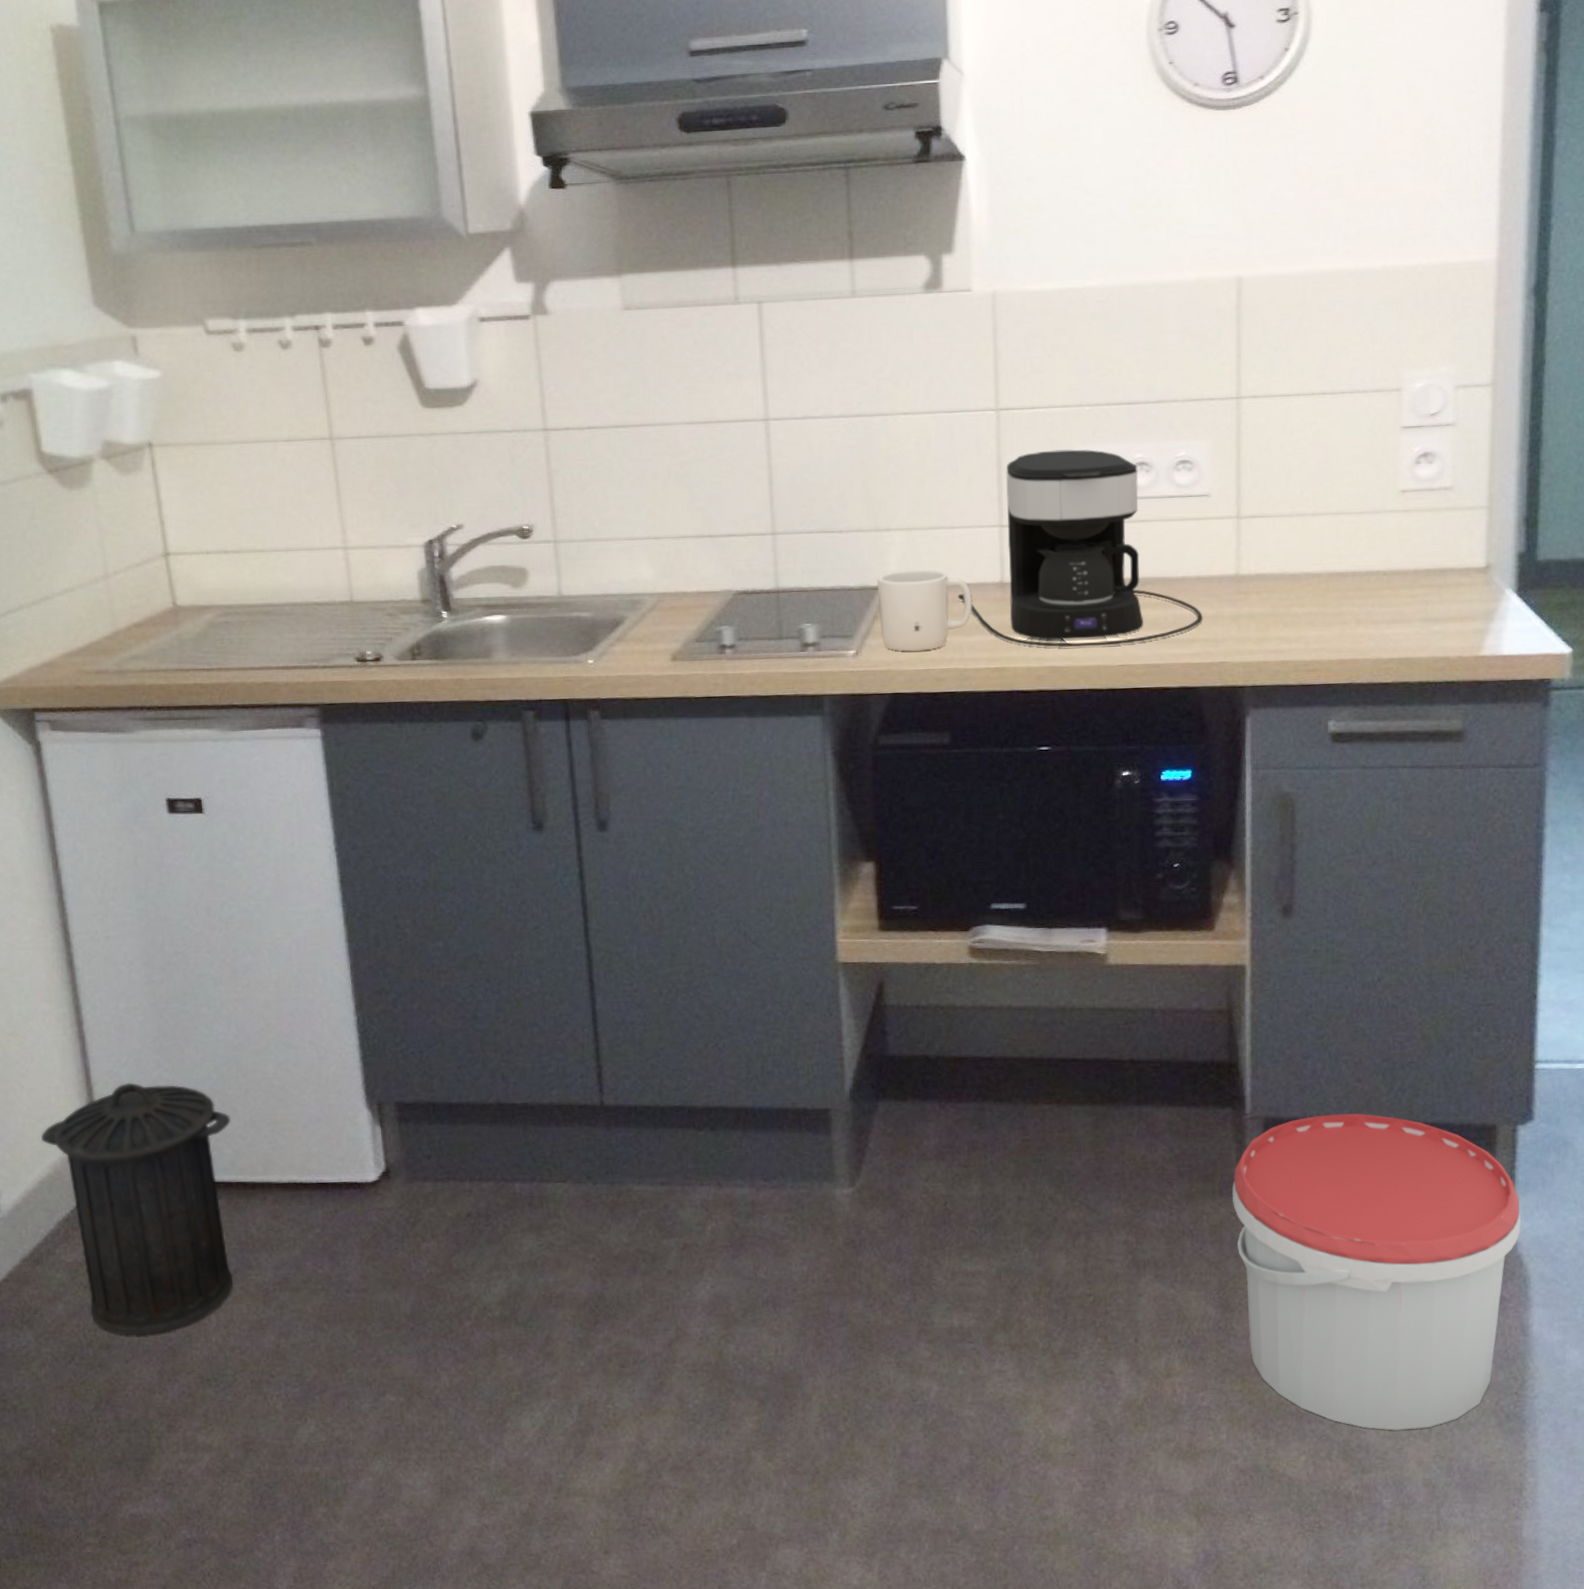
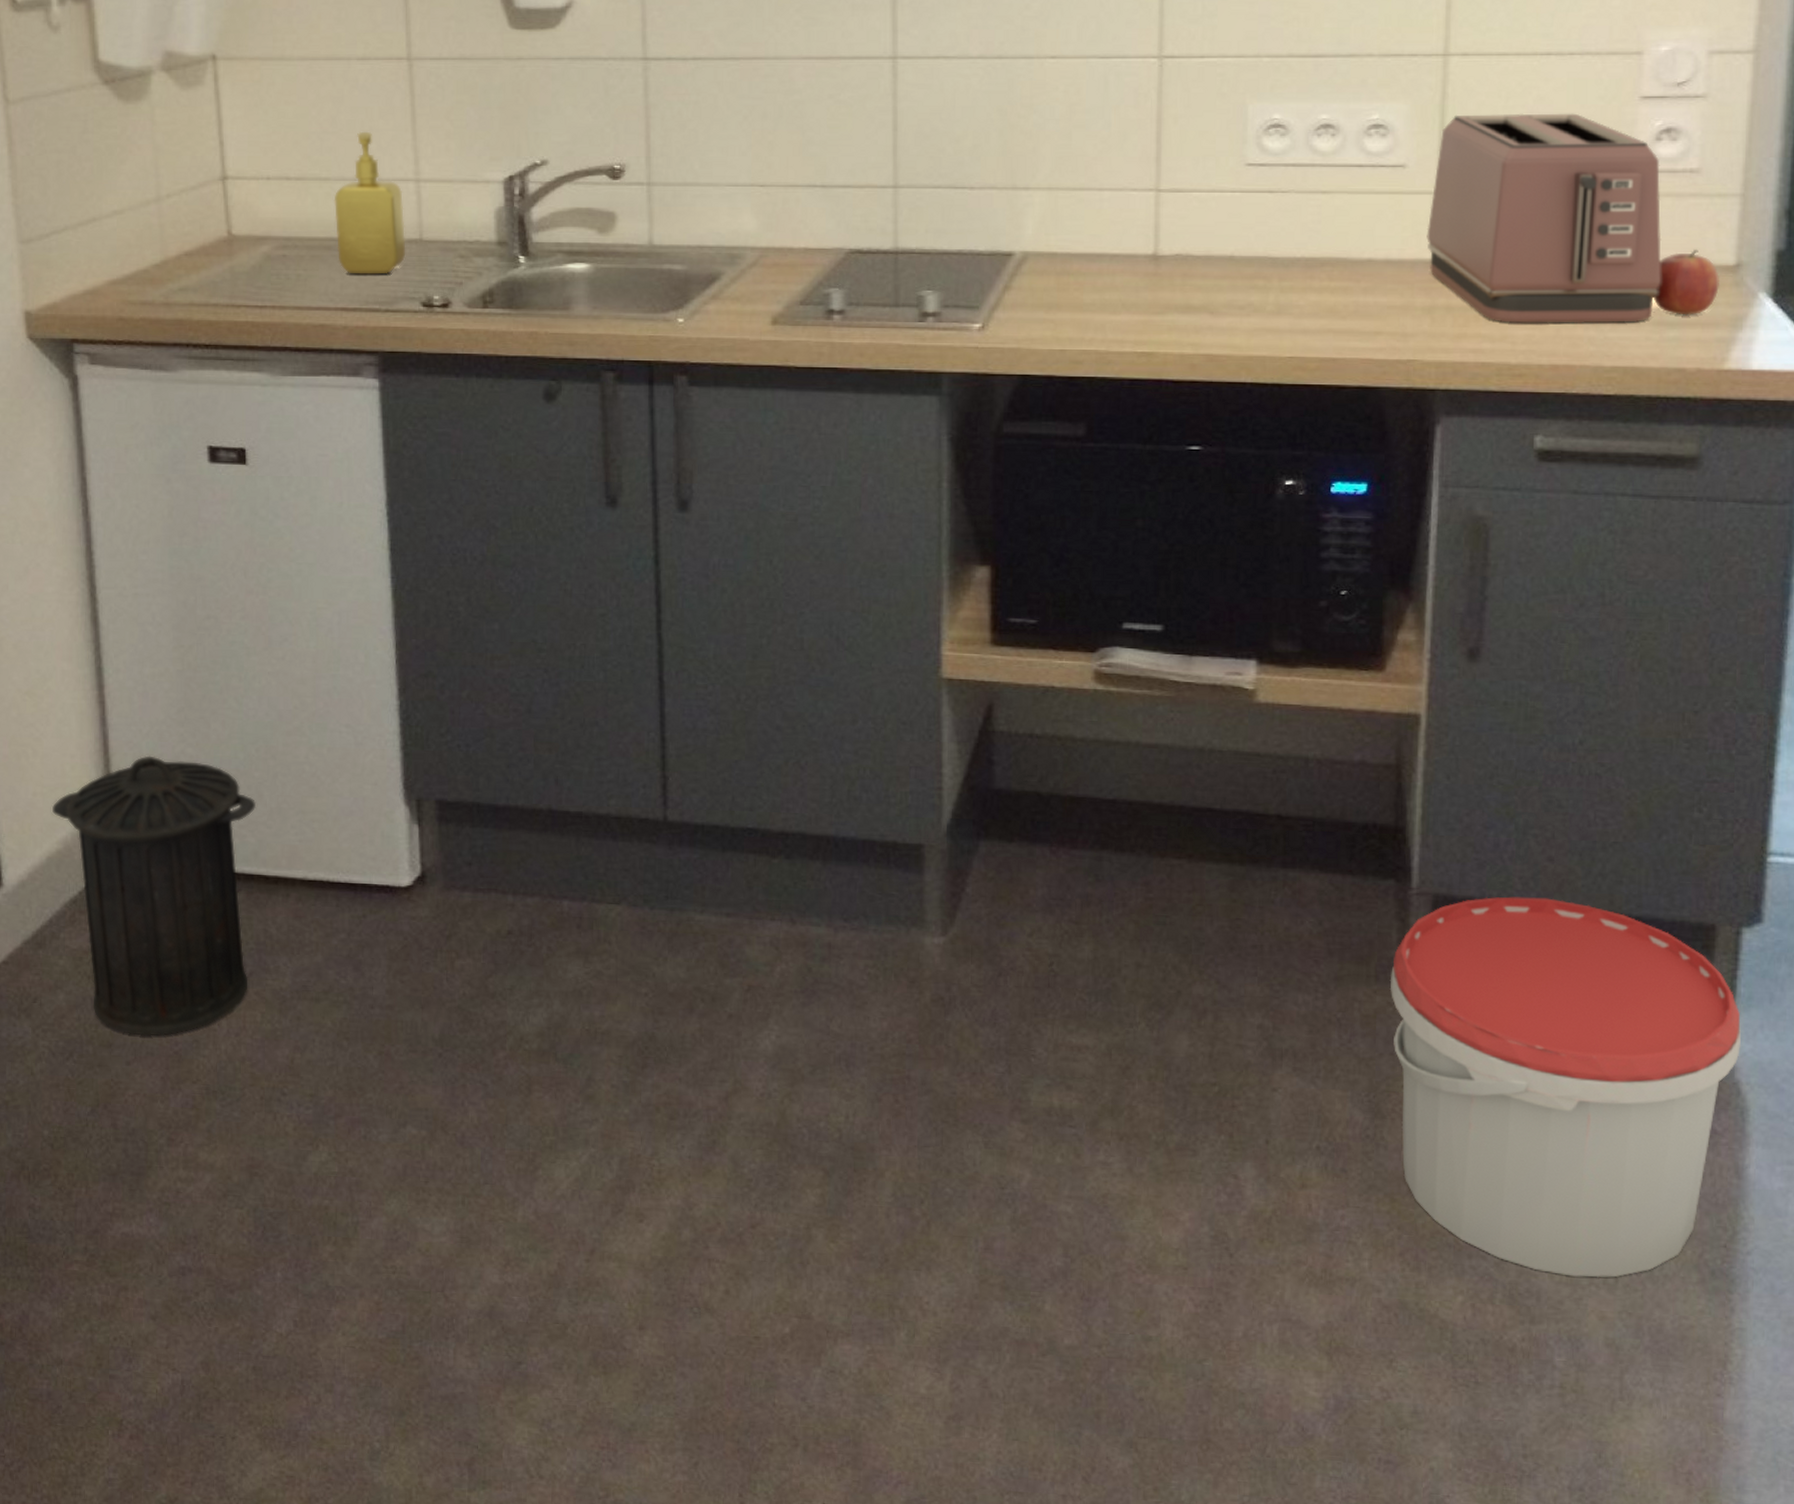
soap dispenser: none [269,506,339,636] -> present [333,131,406,275]
mug: present [877,569,973,652] -> none [1010,235,1120,329]
coffee maker: present [957,449,1202,648] -> none [1102,106,1389,334]
toaster: none [1230,443,1426,626] -> present [1427,113,1662,324]
fruit: none [1419,554,1473,612] -> present [1653,249,1719,316]

